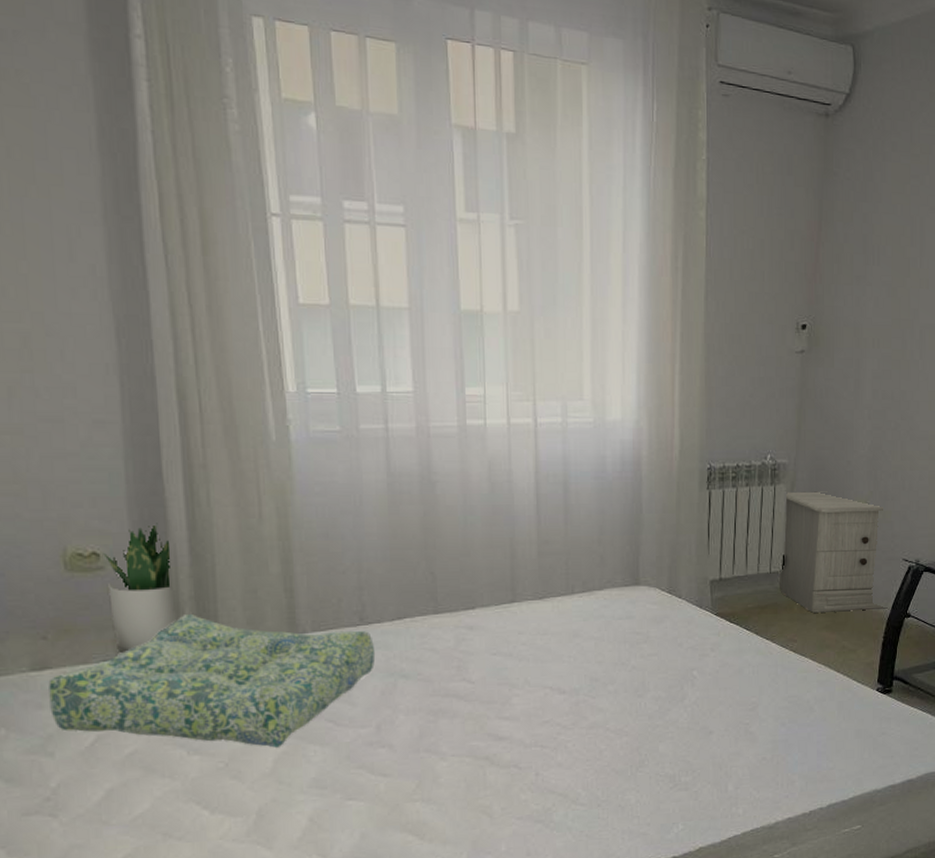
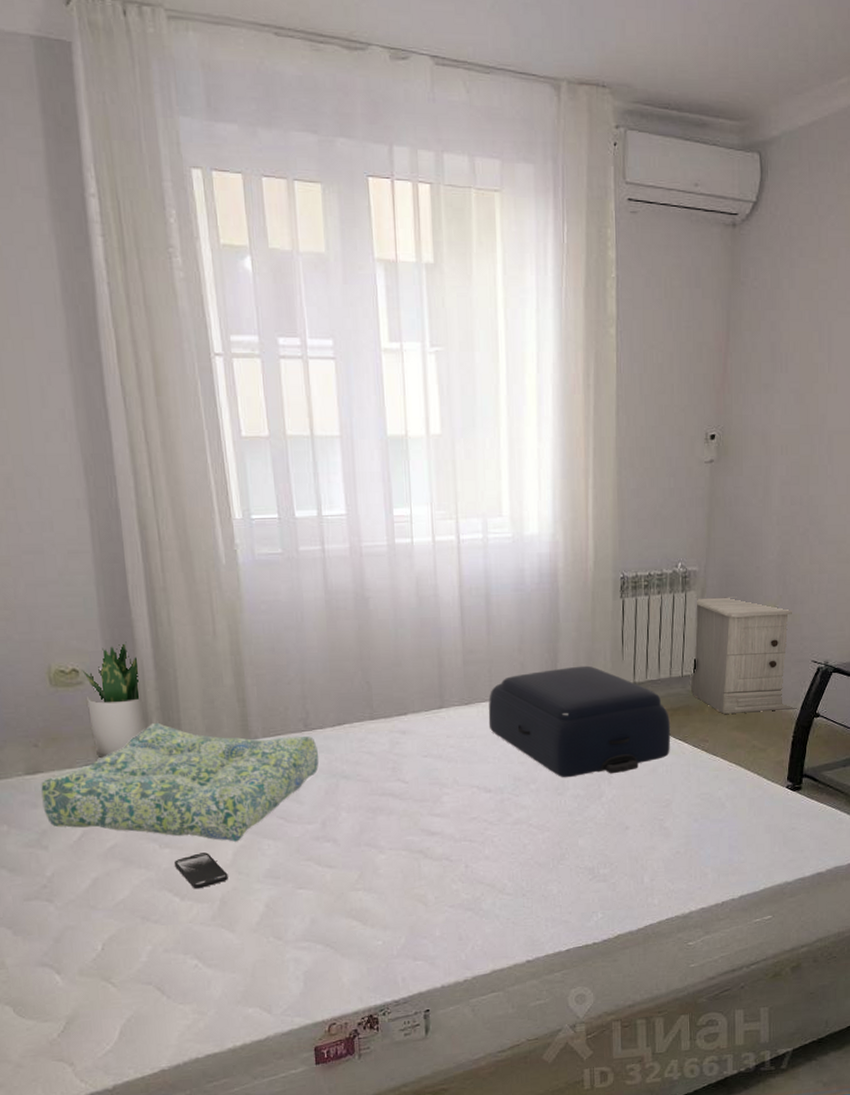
smartphone: none [205,760,267,801] -> present [175,852,228,889]
suitcase: none [564,559,758,679] -> present [488,665,671,778]

